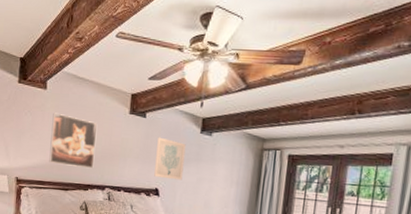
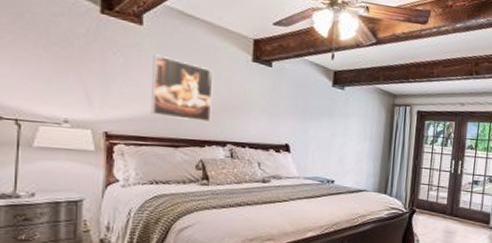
wall art: present [154,137,186,181] -> none [283,88,318,136]

